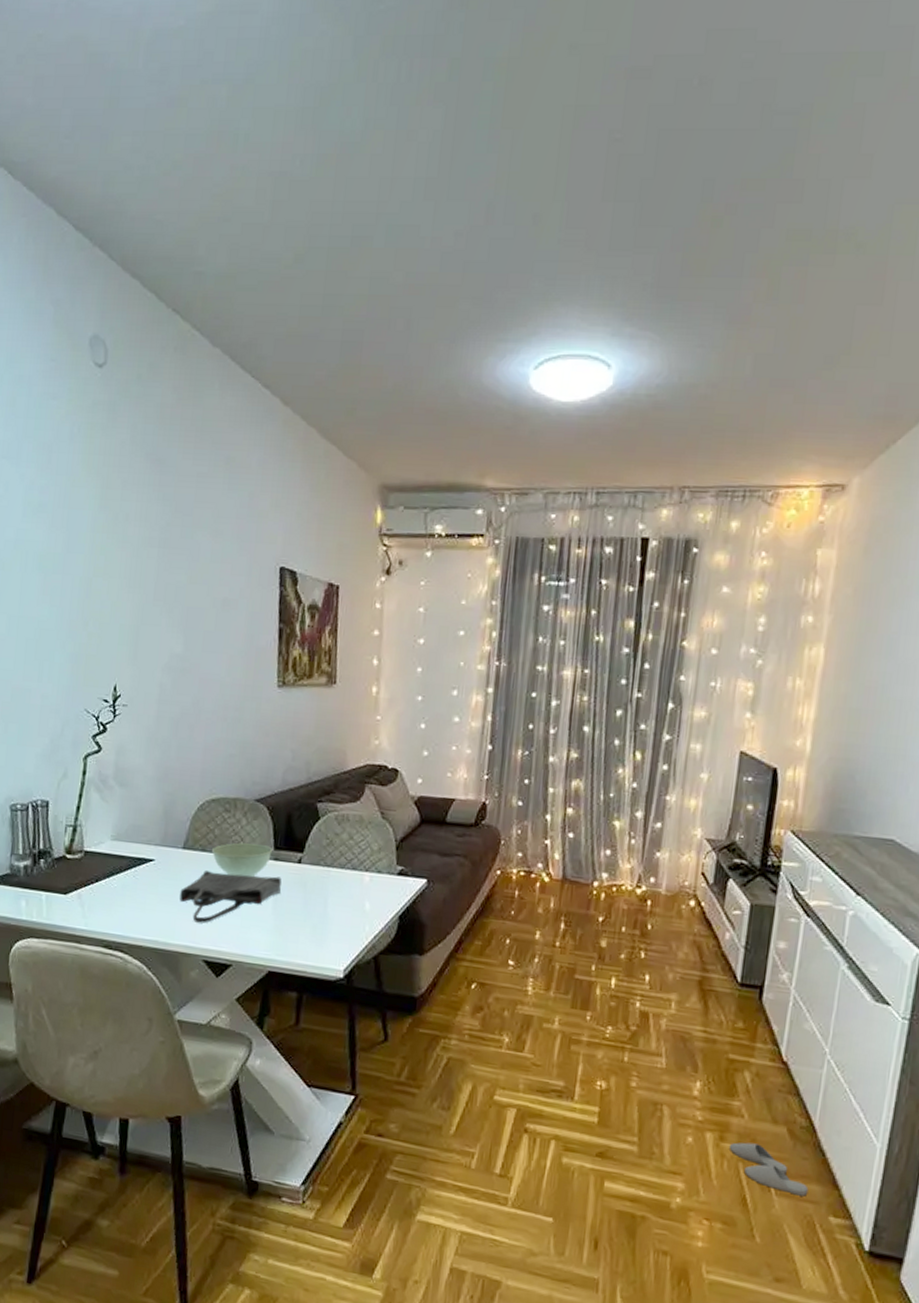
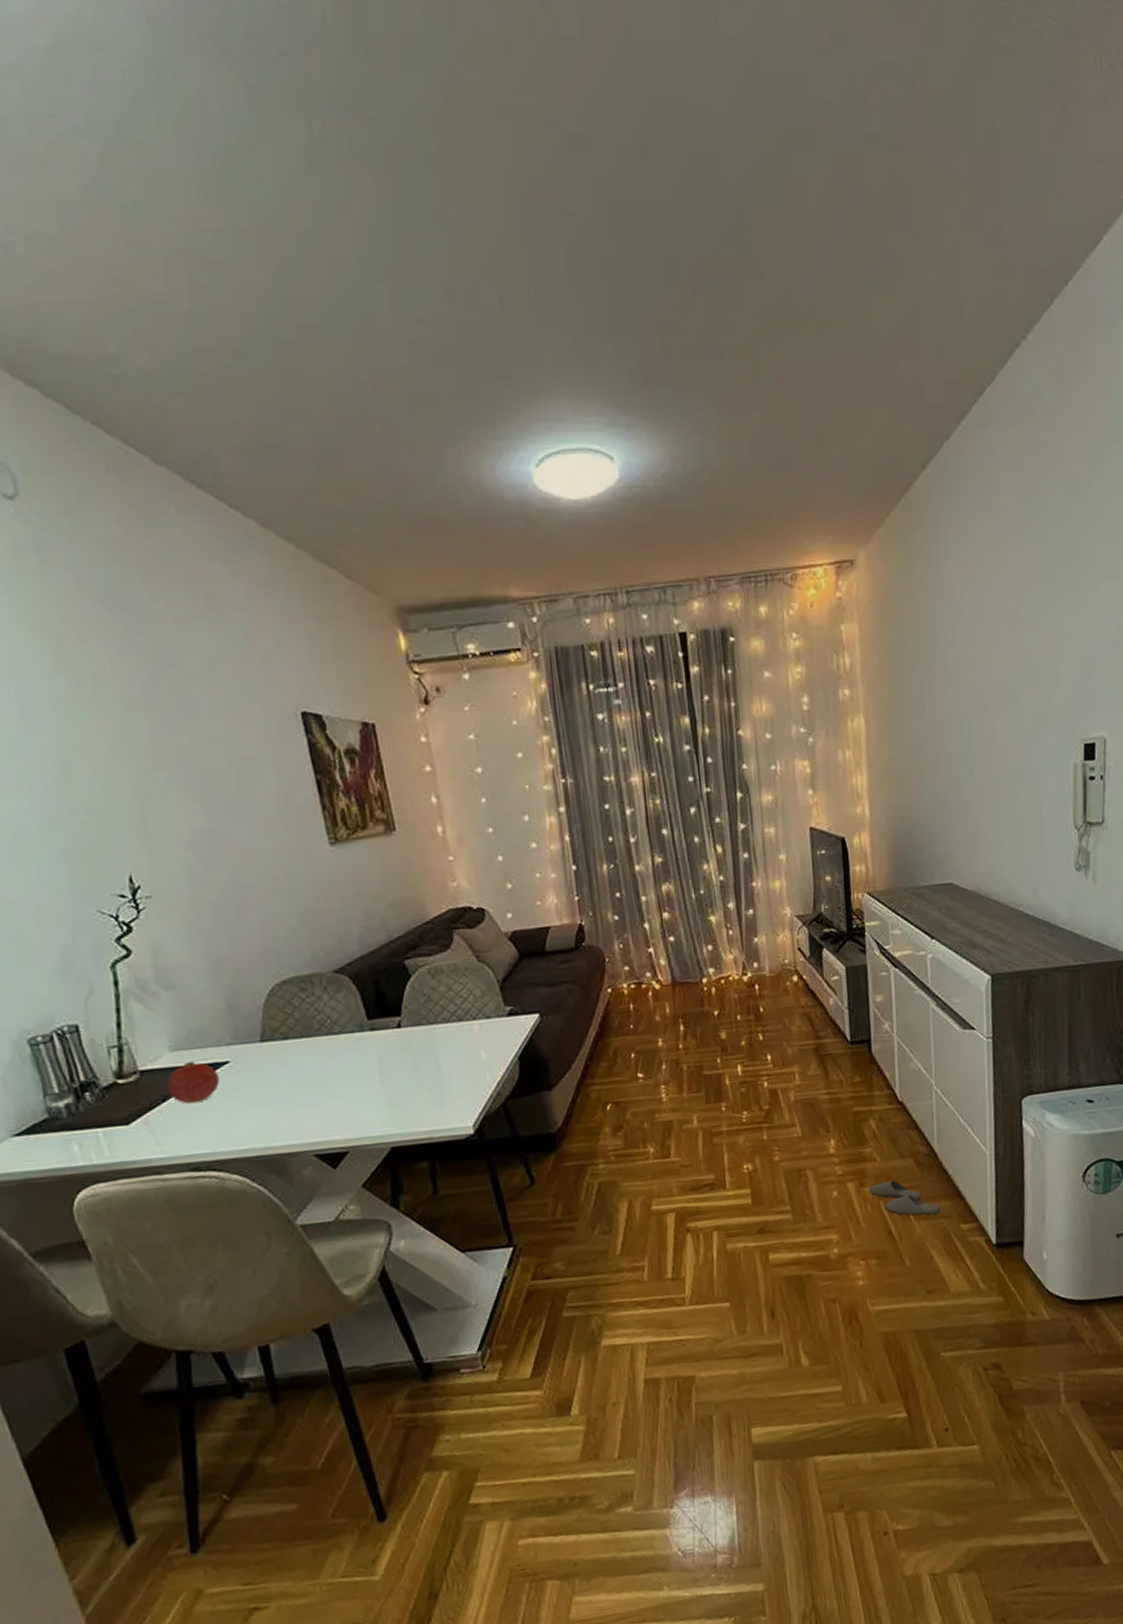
fruit: none [102,852,144,890] -> present [167,1062,220,1104]
tote bag: present [179,871,282,924] -> none [269,1047,385,1117]
bowl: present [211,843,273,878] -> none [294,1017,367,1058]

